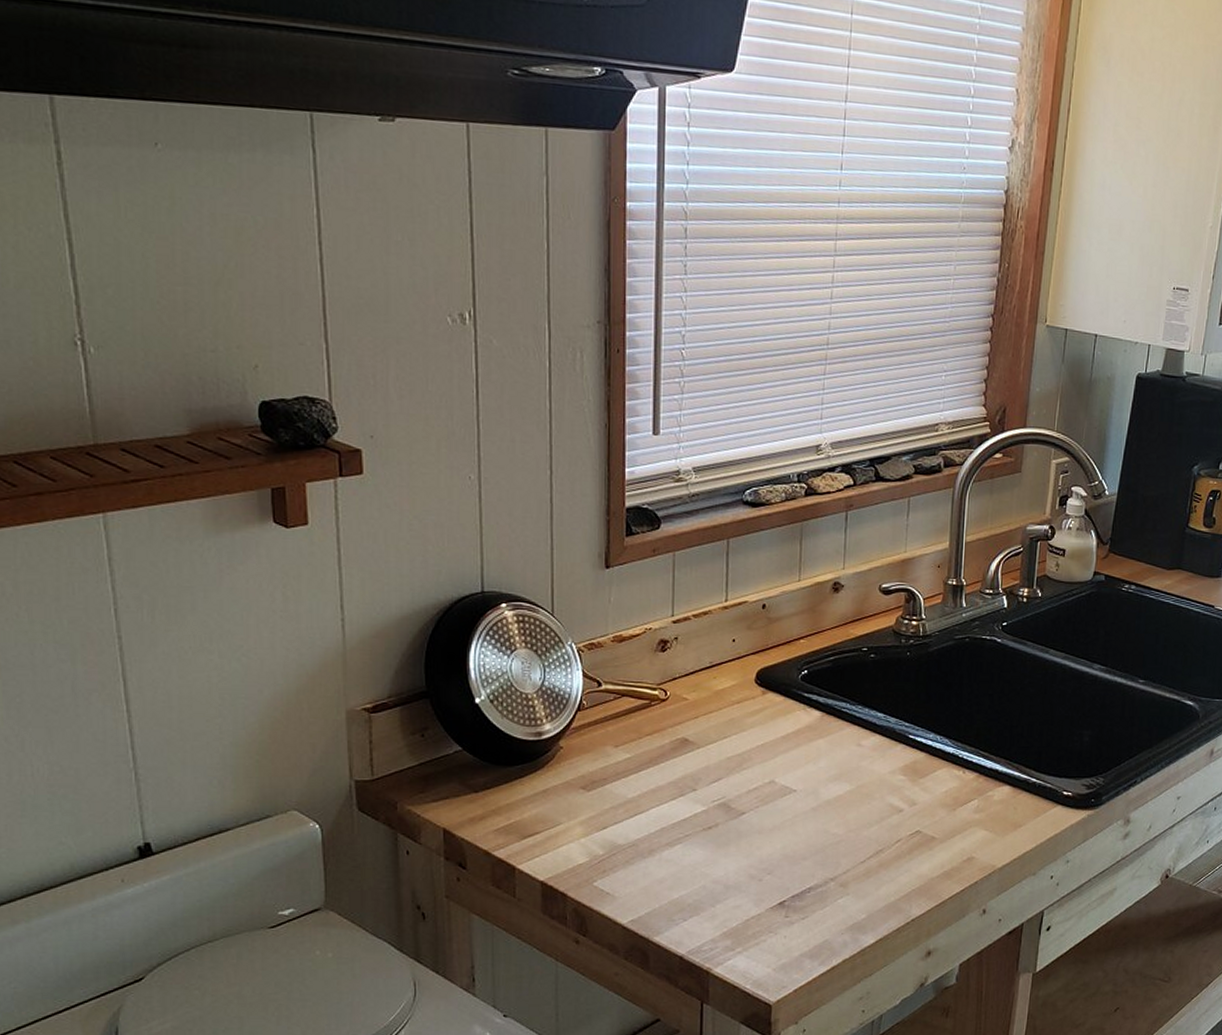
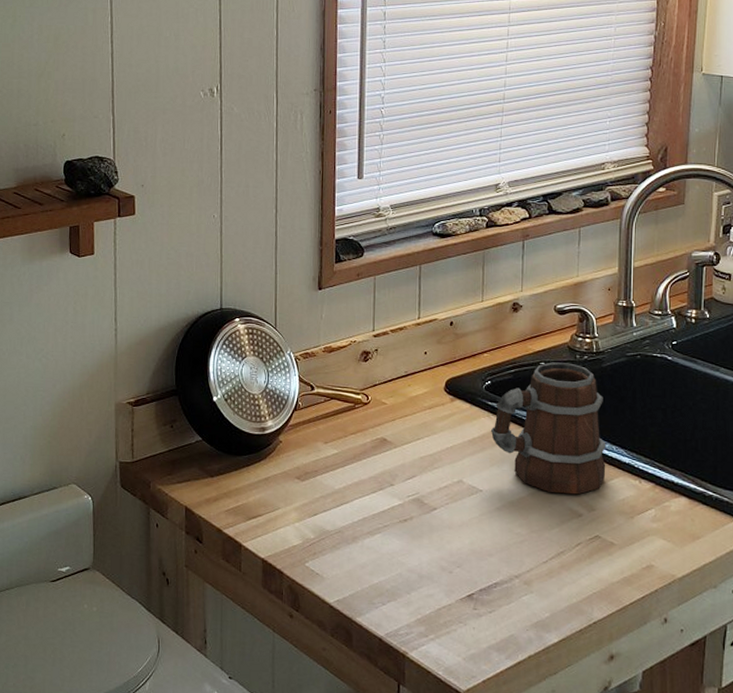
mug: none [807,647,931,789] -> present [491,362,606,495]

